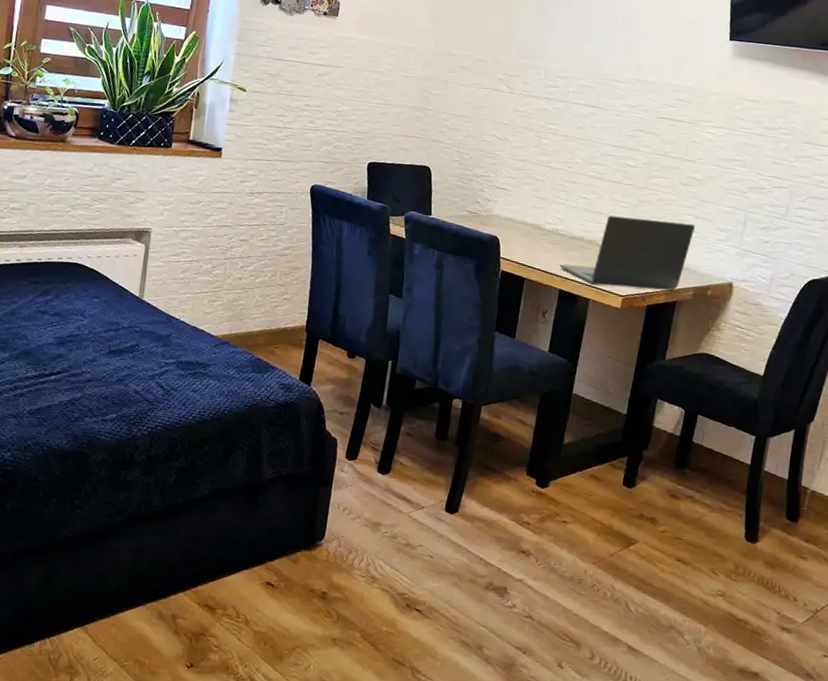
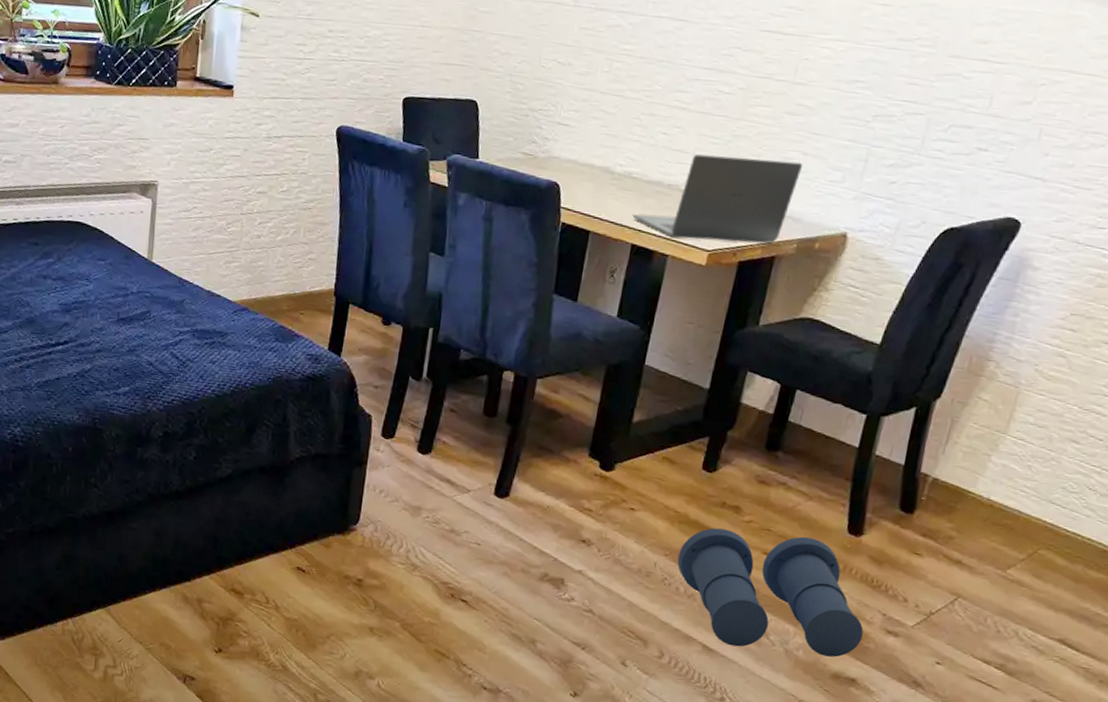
dumbbells: none [604,537,763,654] -> present [677,528,864,658]

